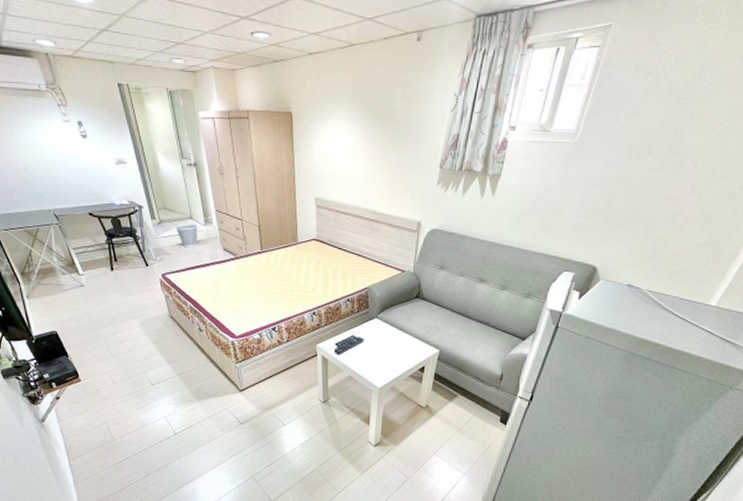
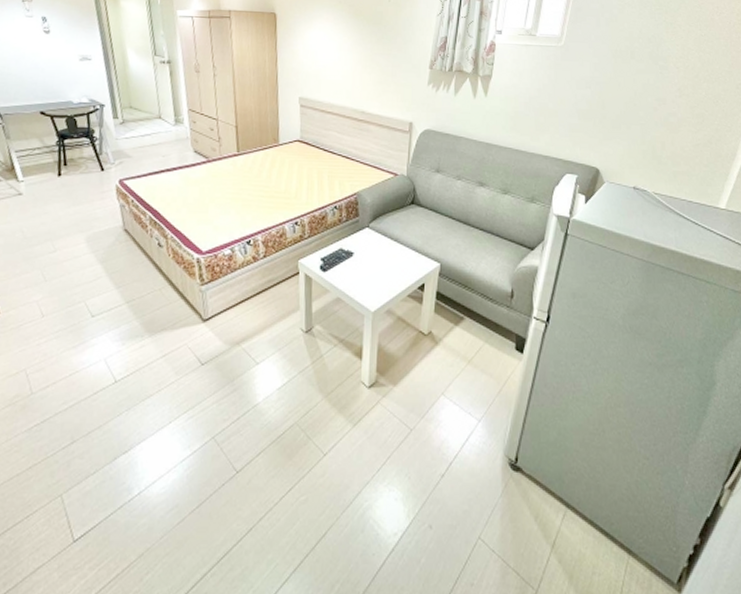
wastebasket: present [175,223,197,248] -> none [139,123,166,150]

